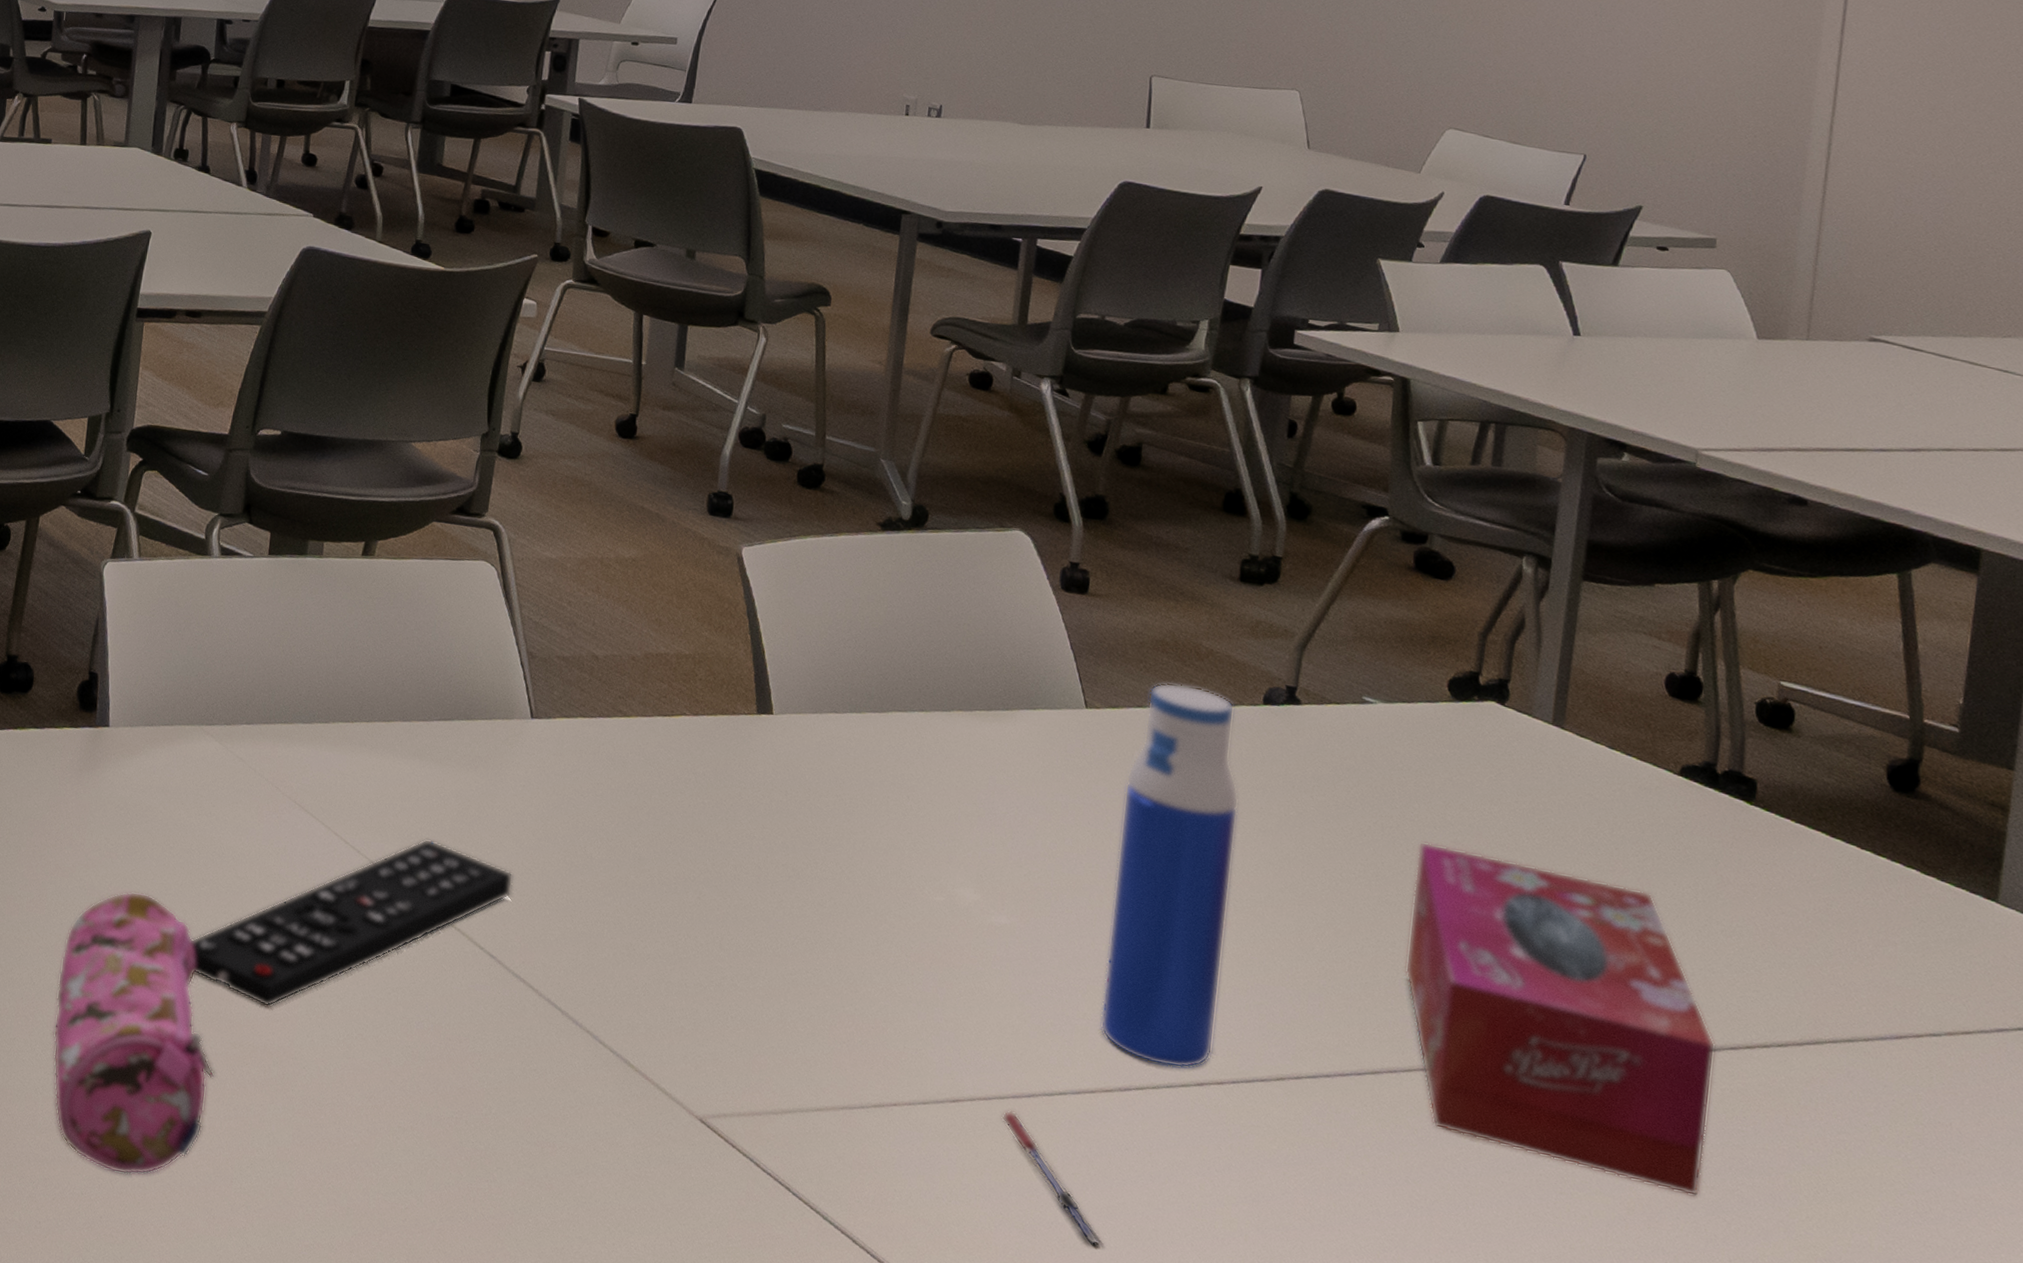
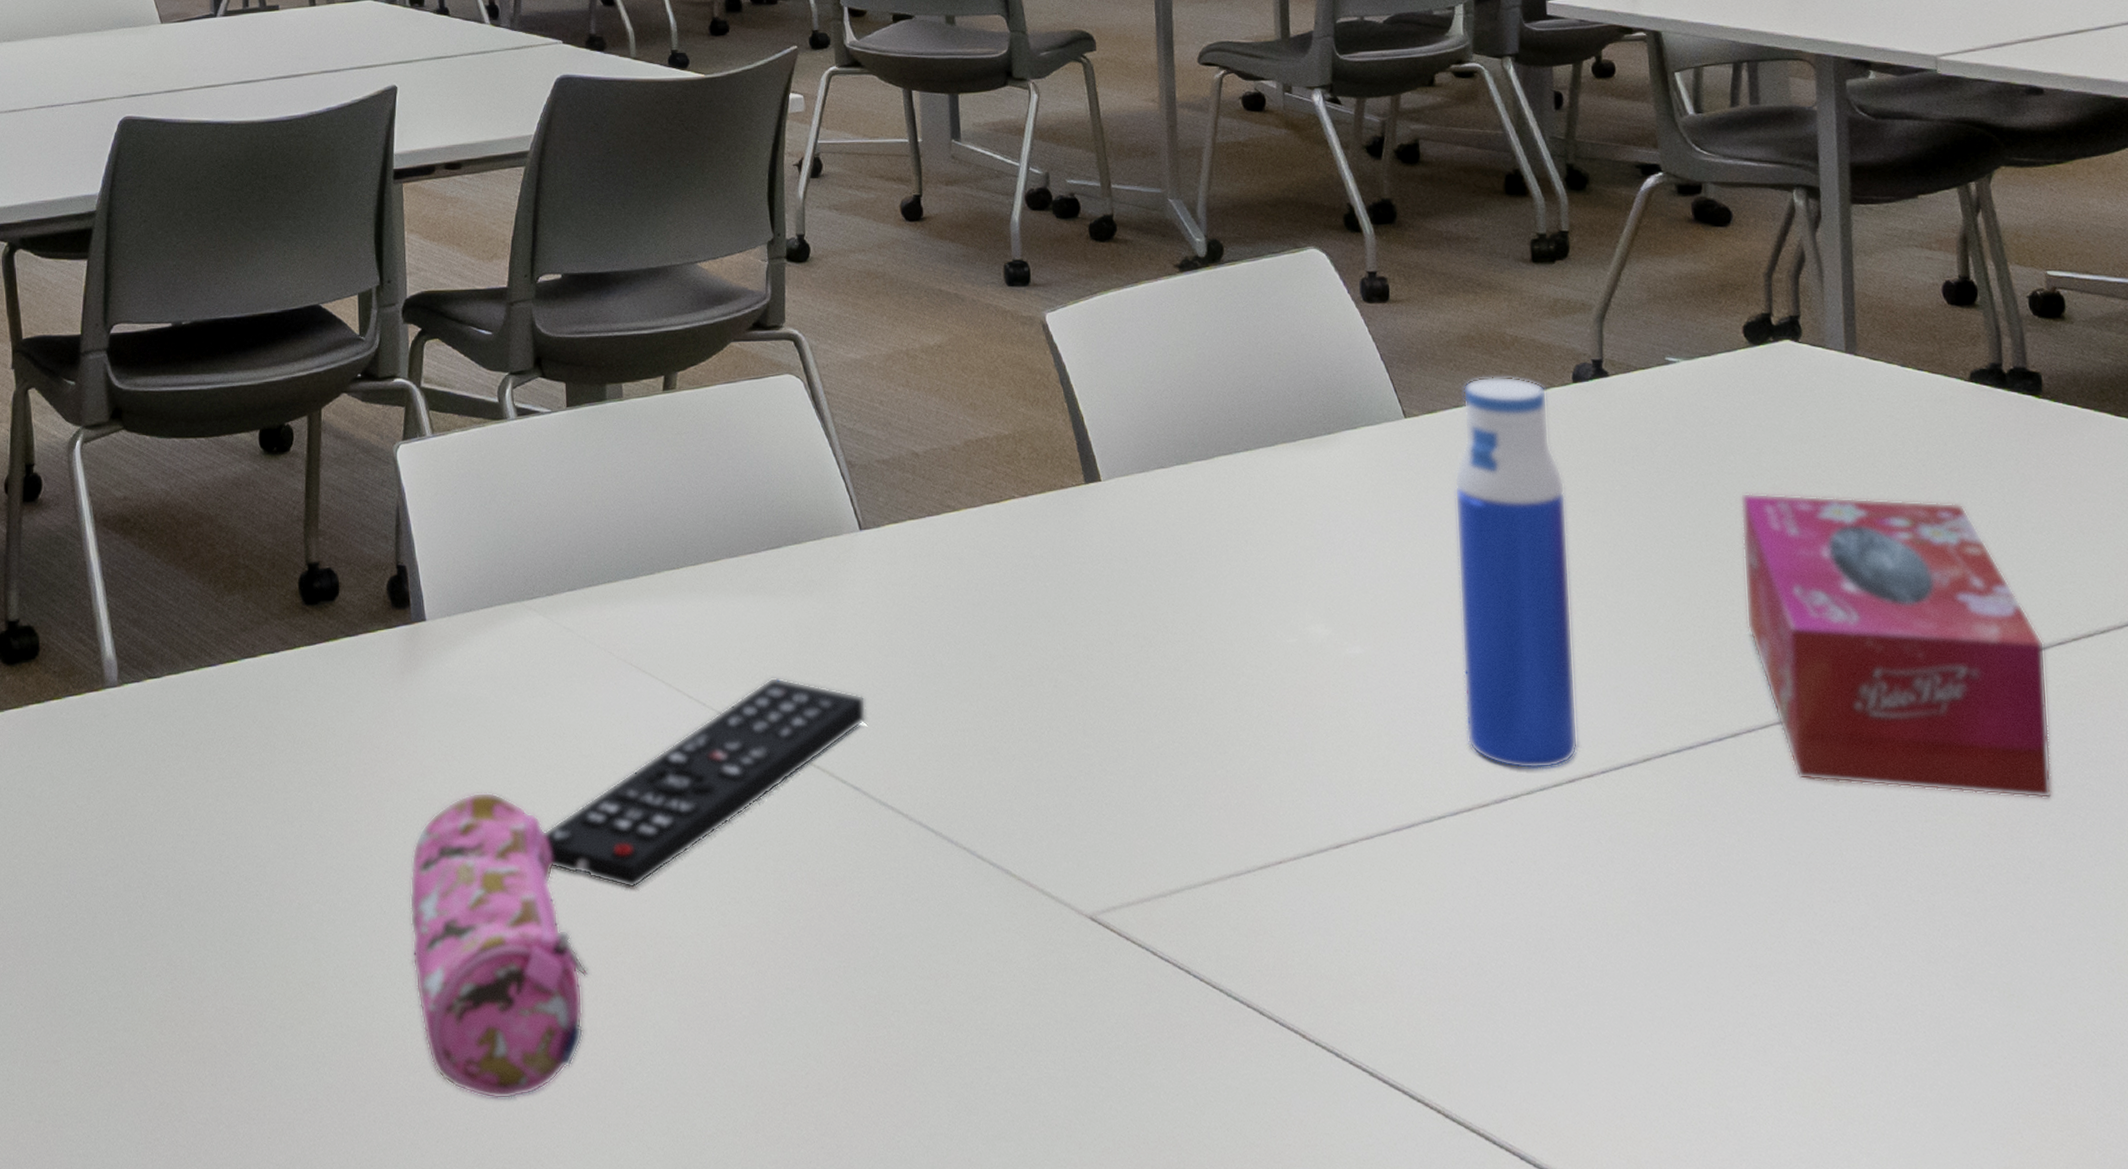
pen: present [1001,1110,1103,1246] -> none [1386,845,1504,967]

